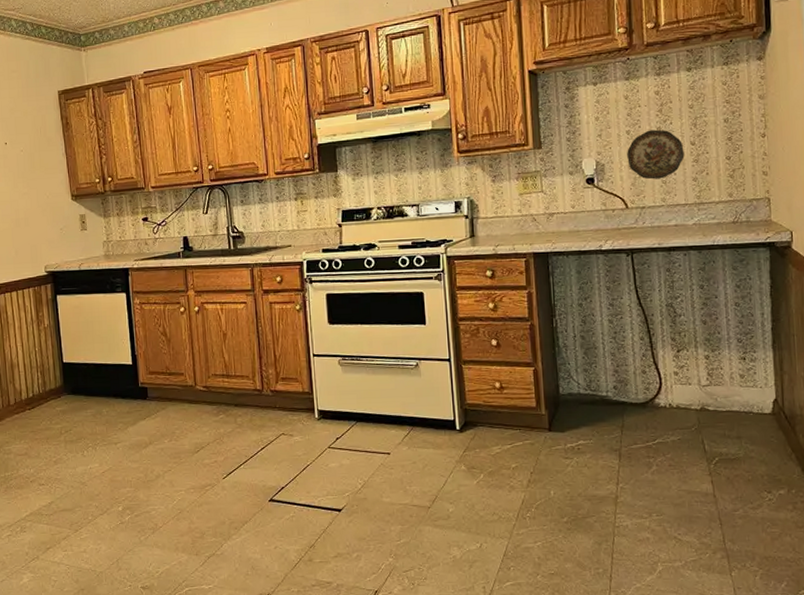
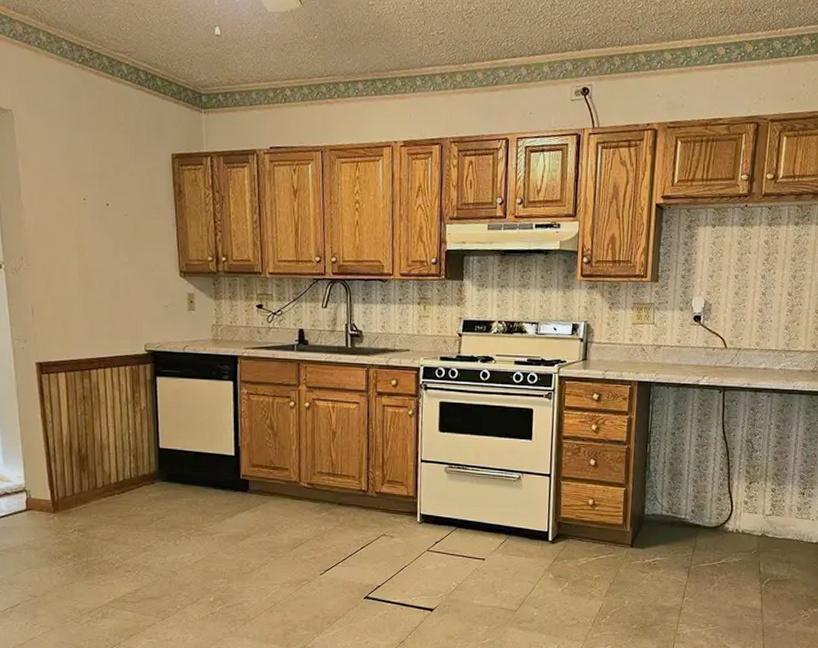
decorative plate: present [627,129,685,180] -> none [732,277,782,324]

